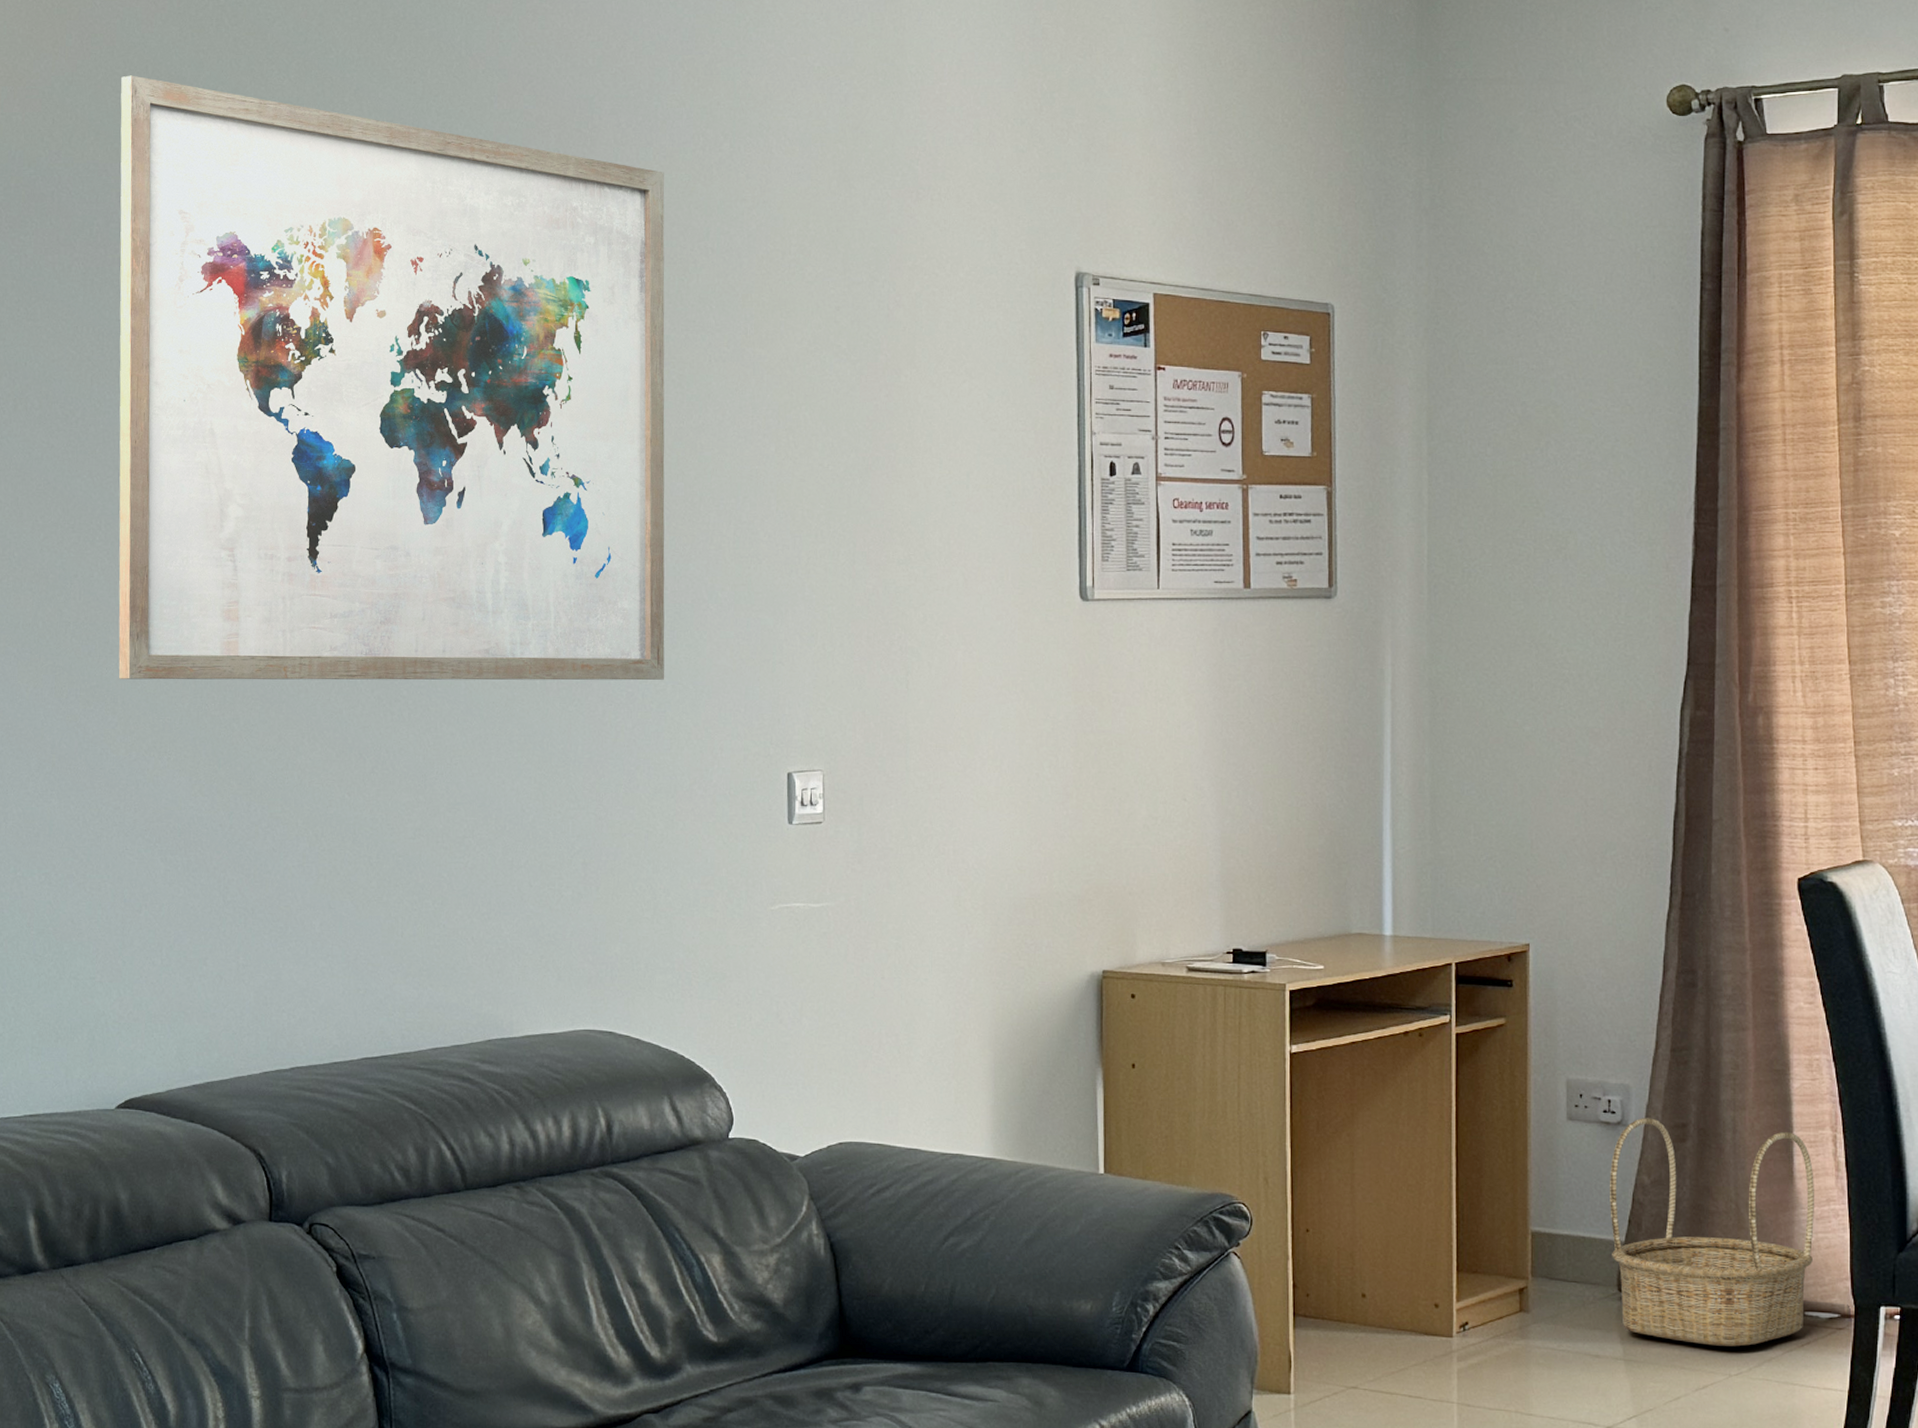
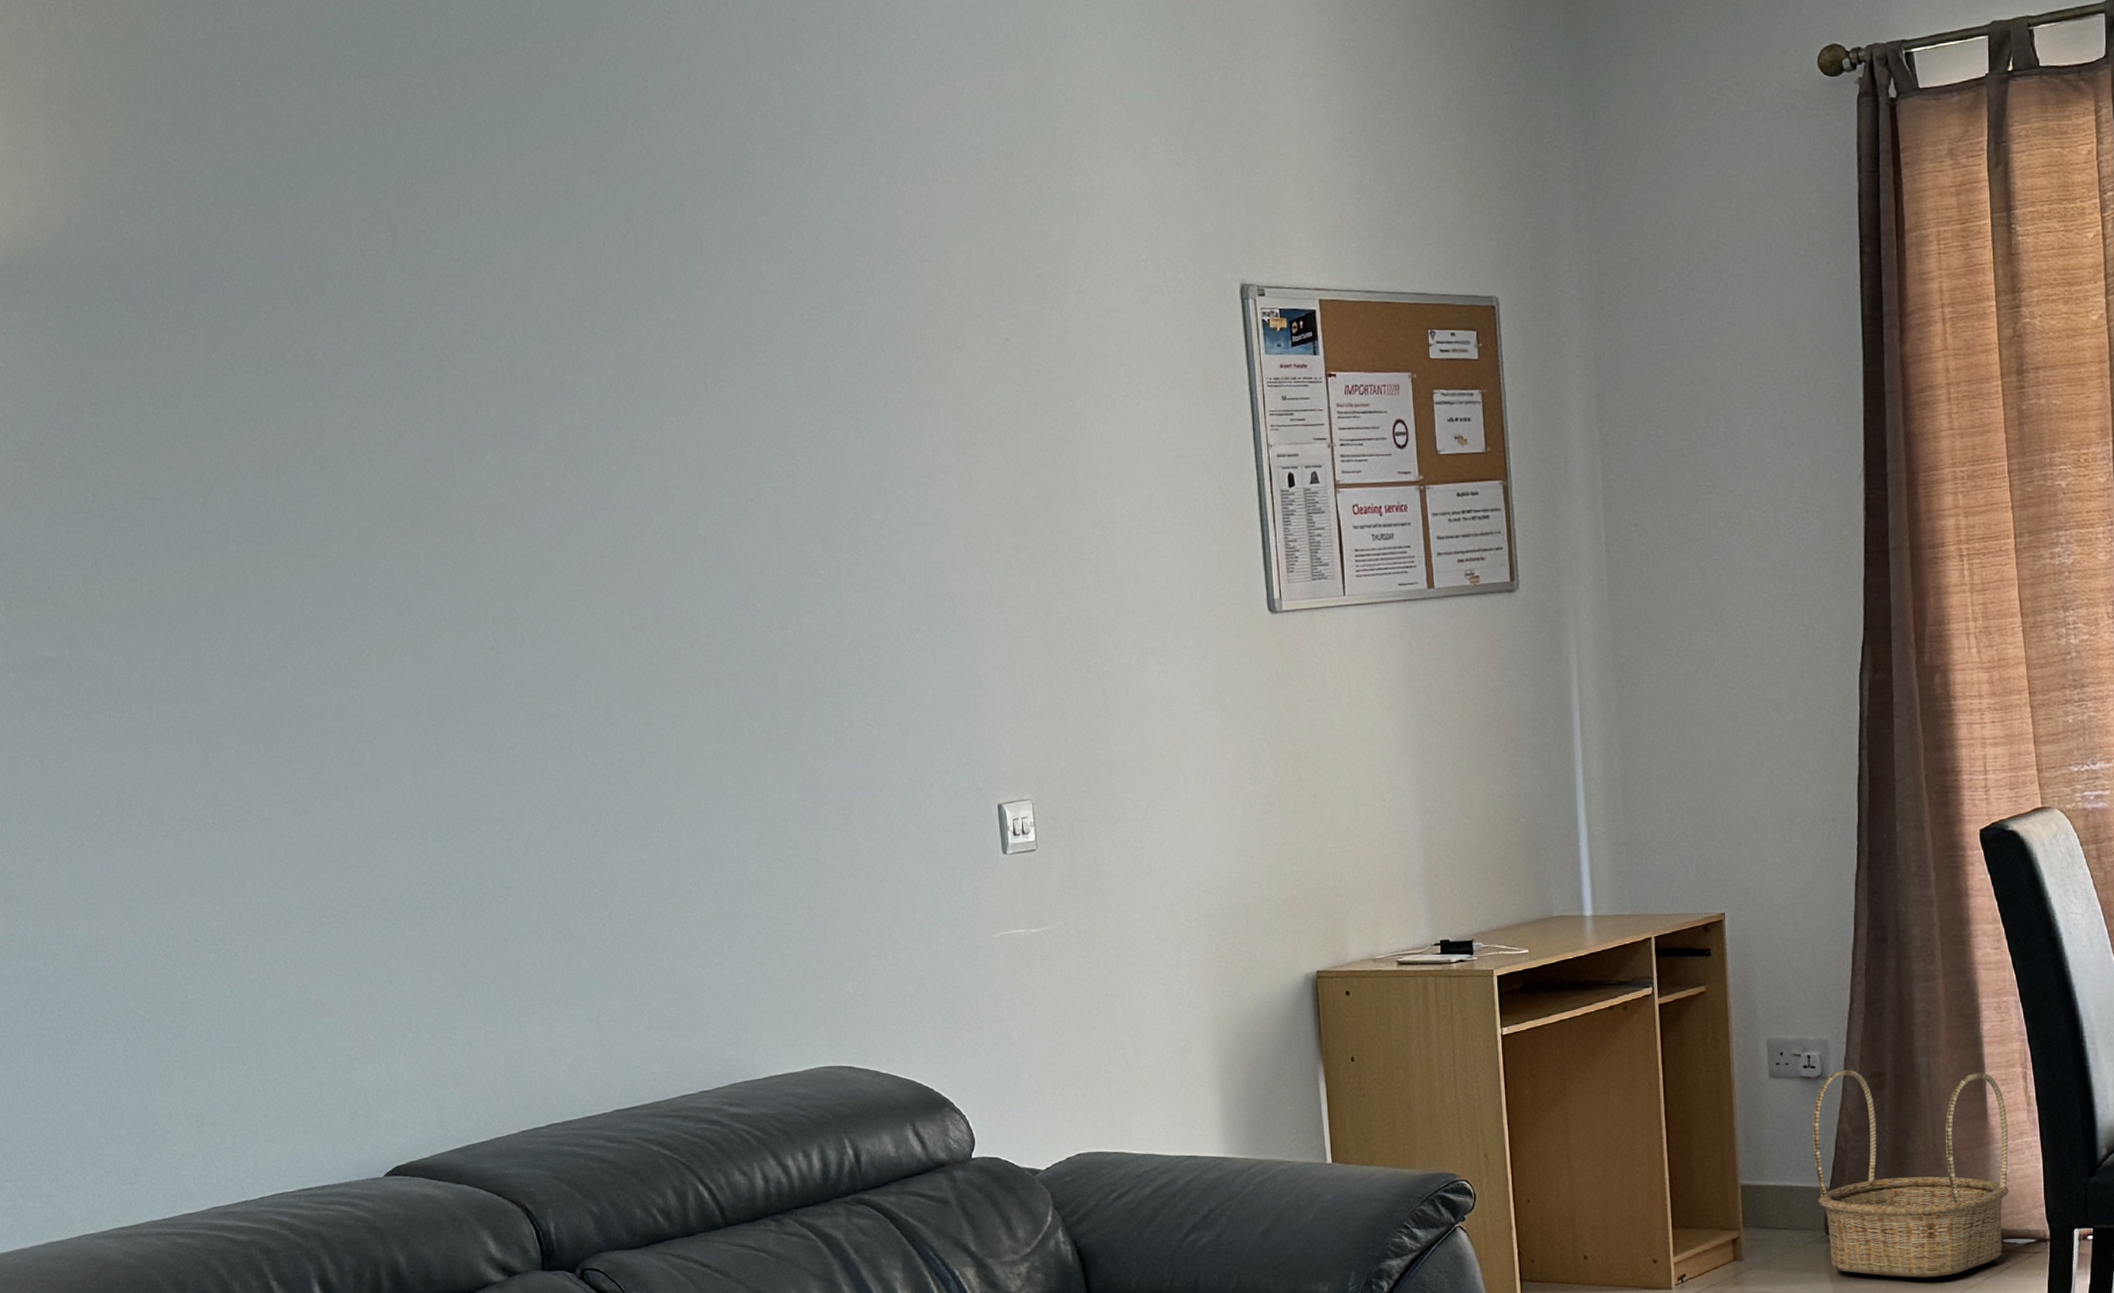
wall art: present [118,75,665,681] -> none [271,156,870,764]

